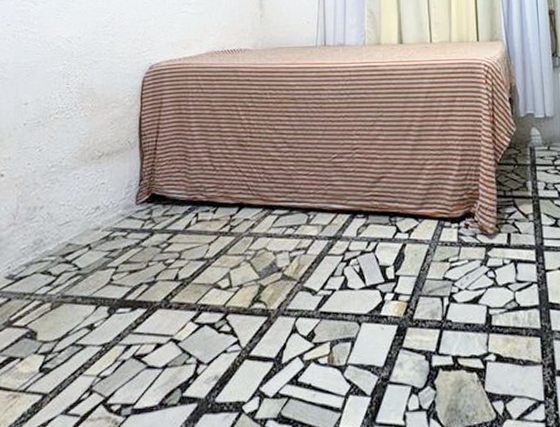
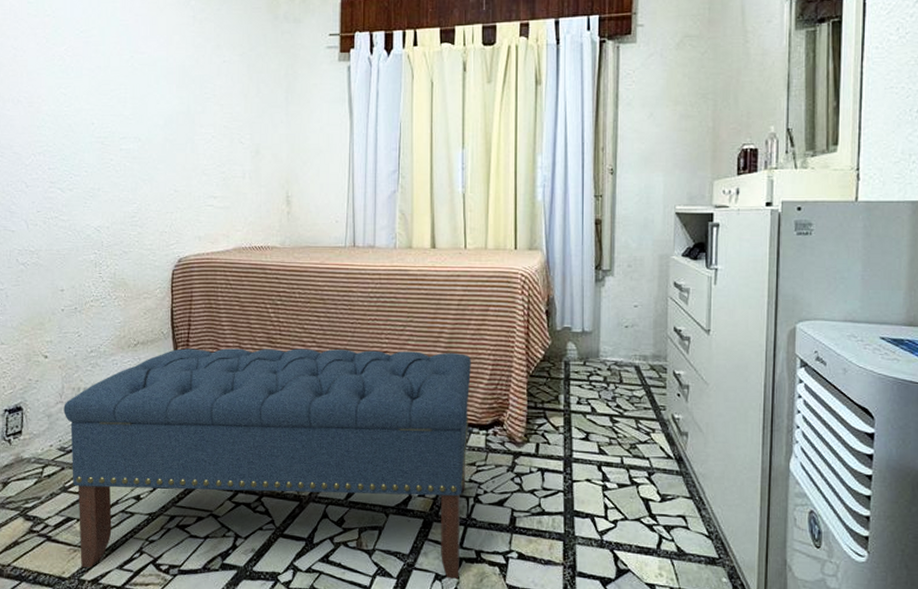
bench: none [16,145,441,416] -> present [63,348,471,579]

